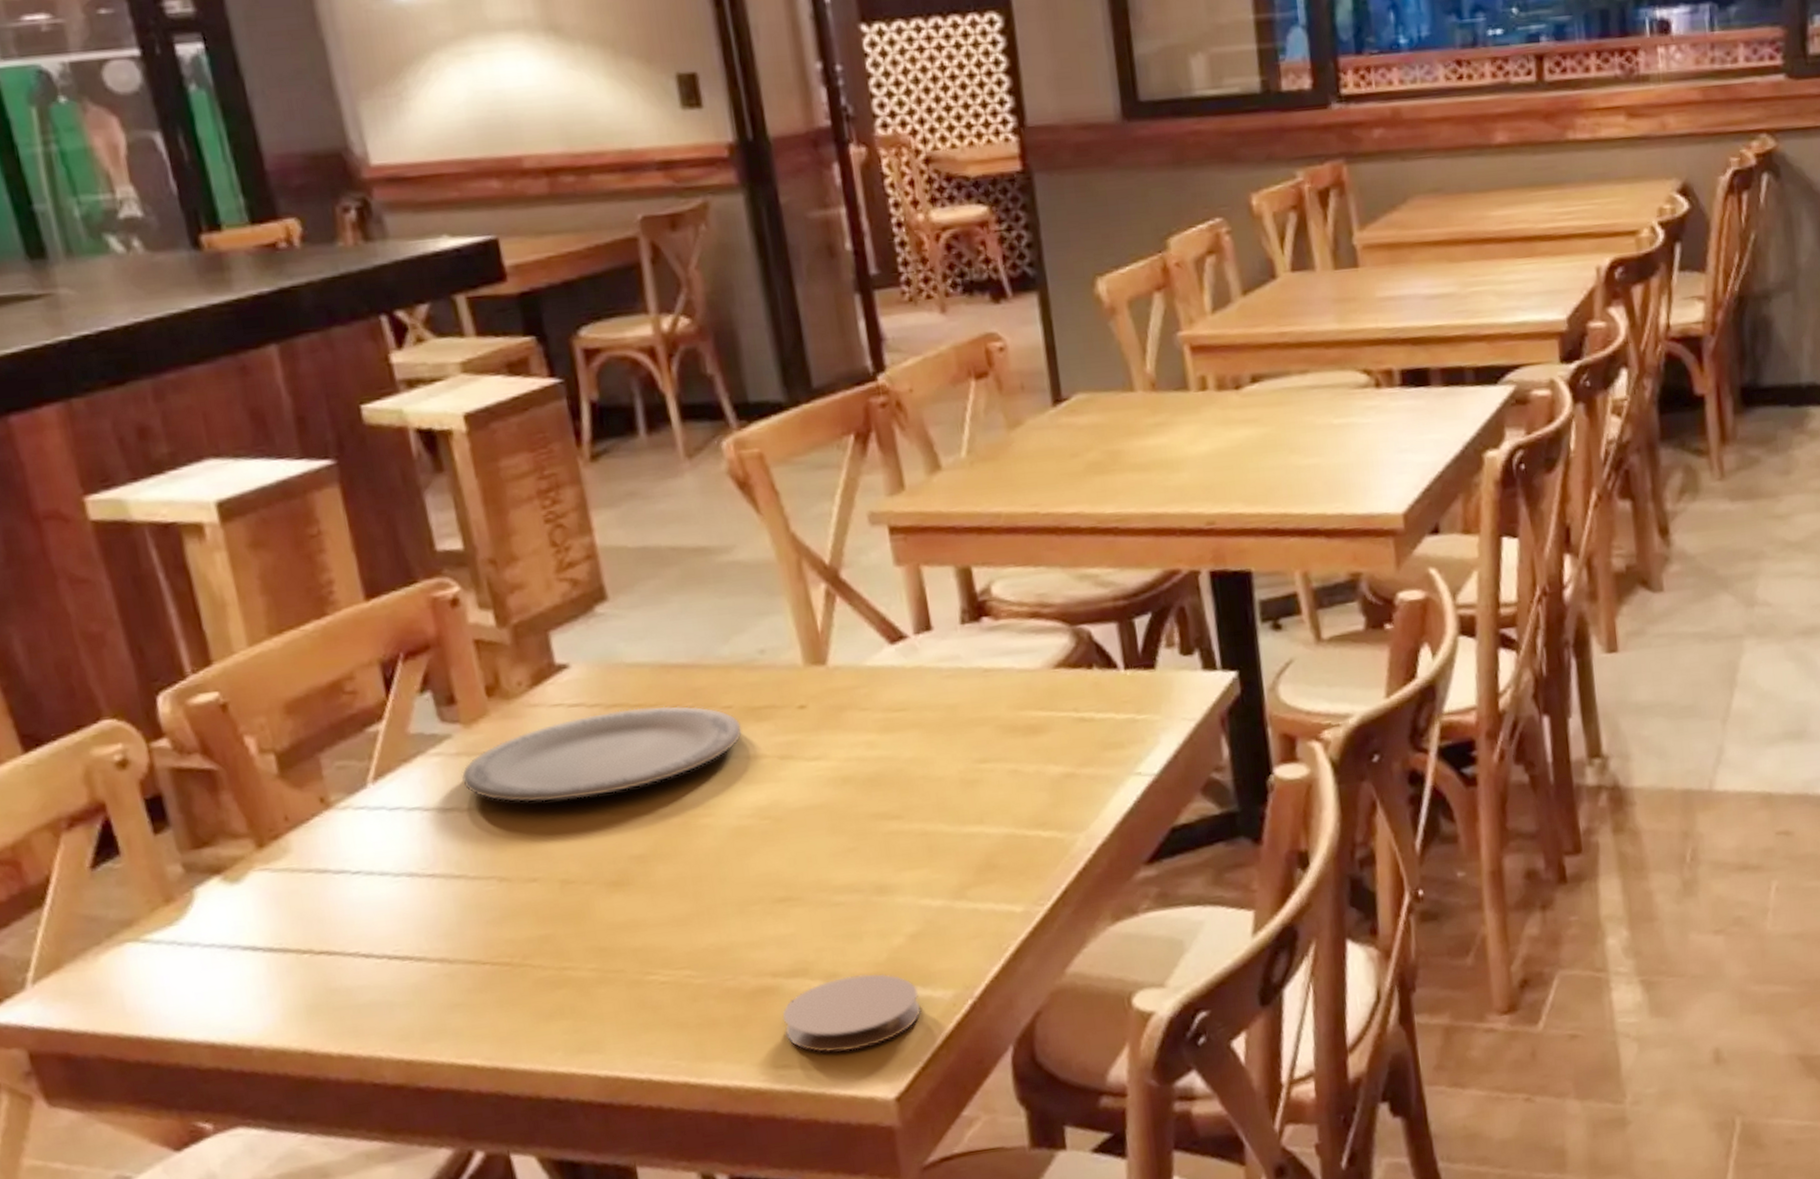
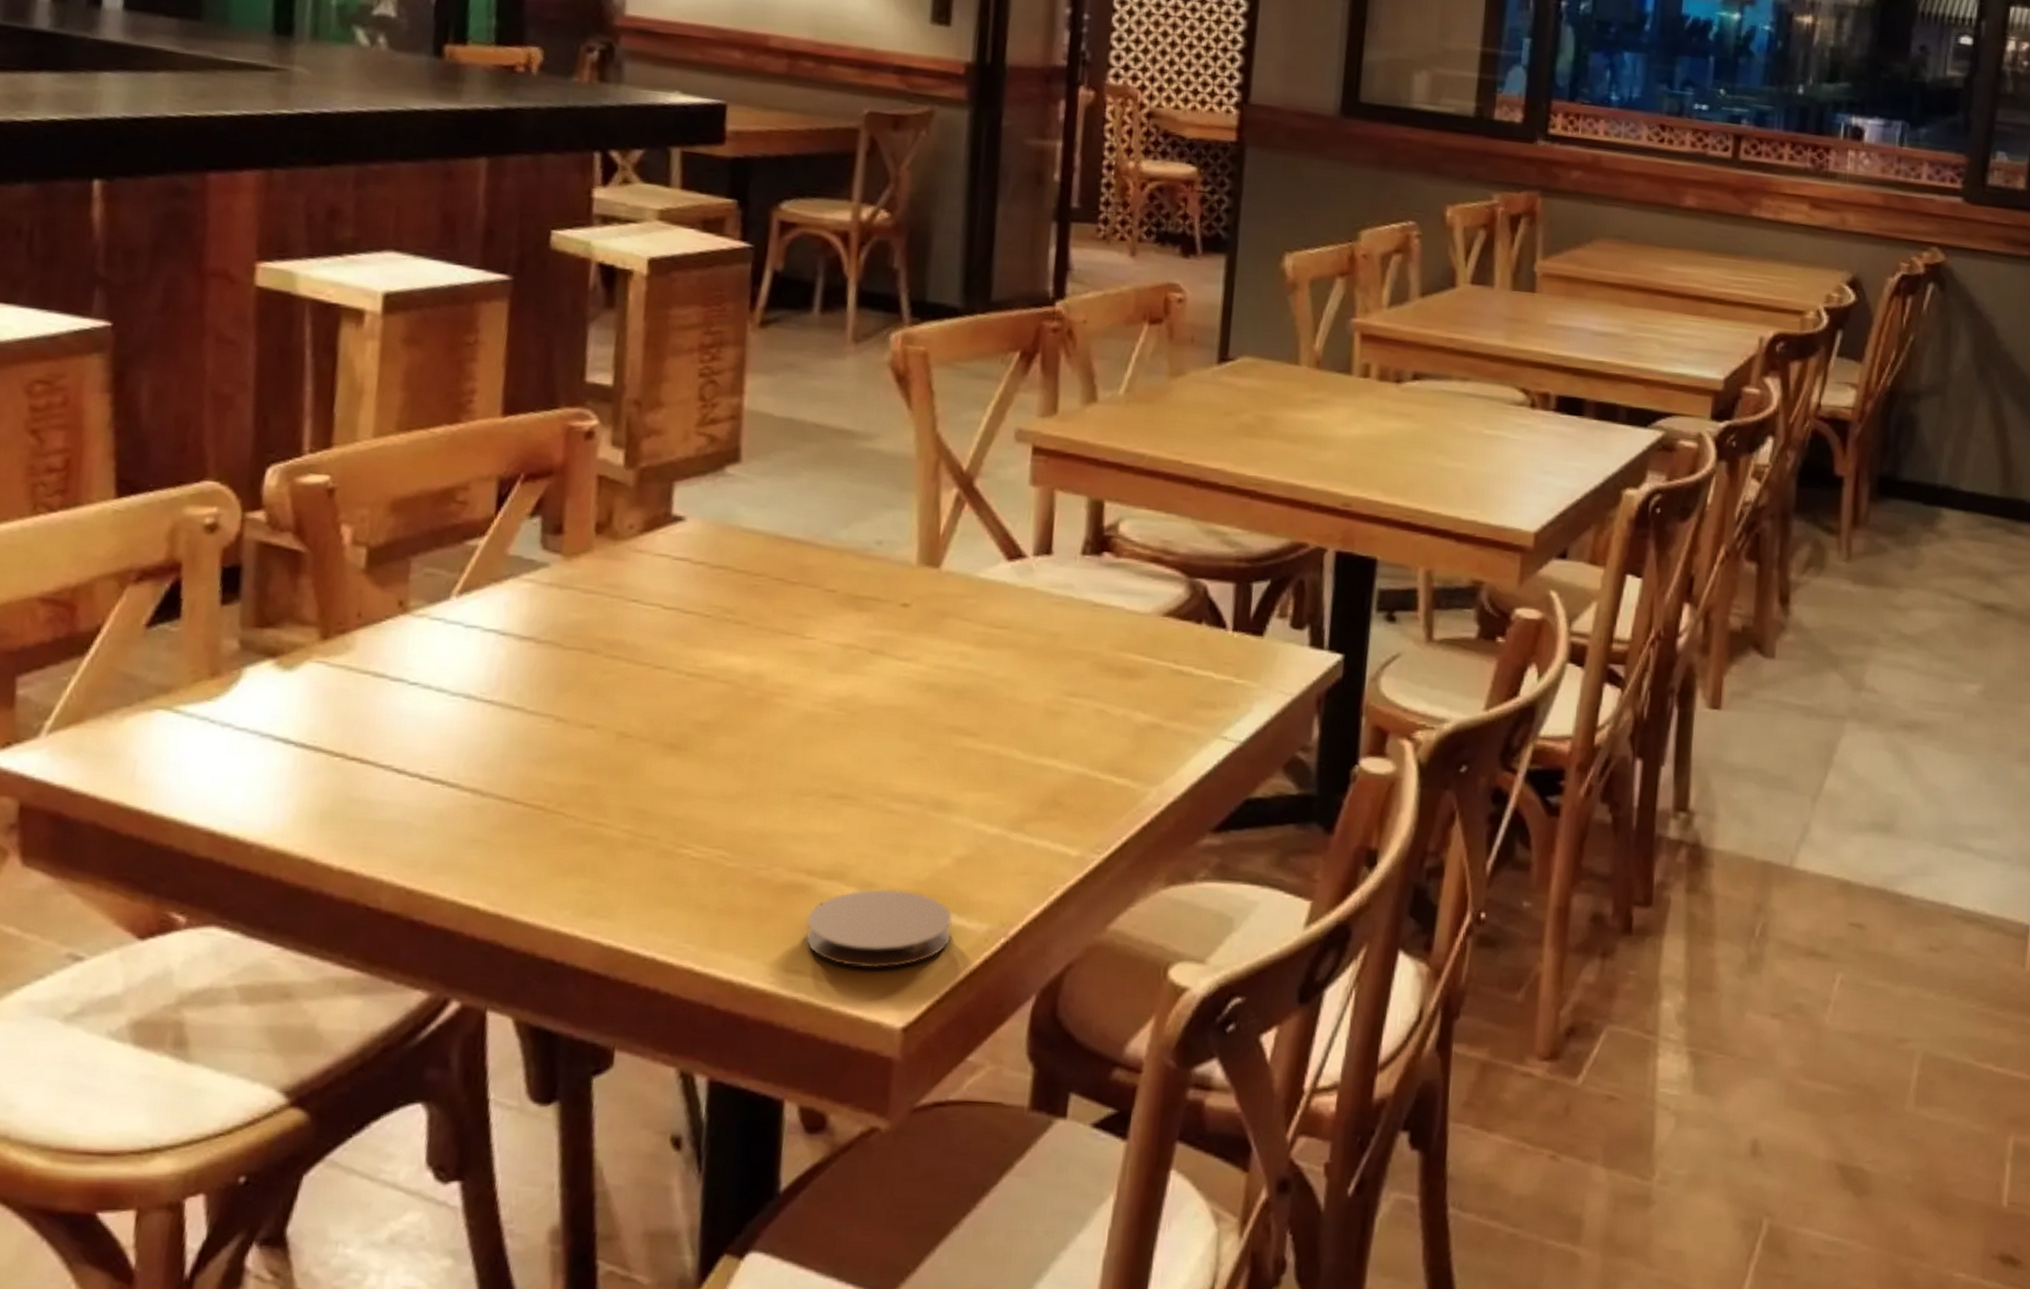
plate: present [461,706,742,803] -> none [547,571,840,654]

